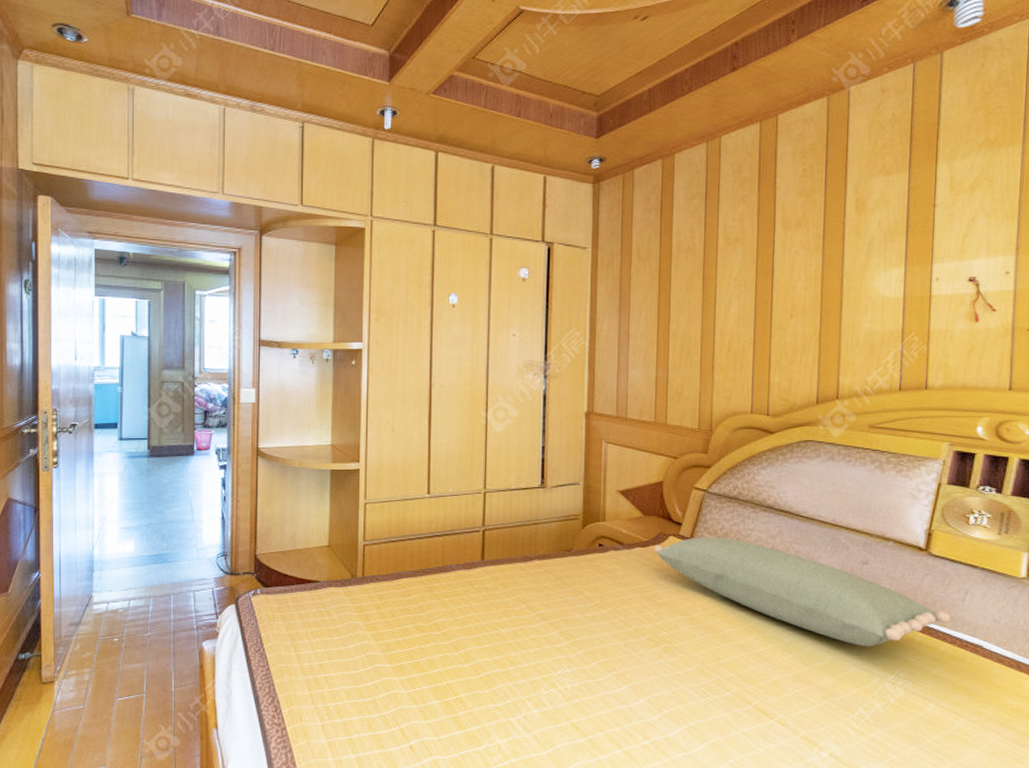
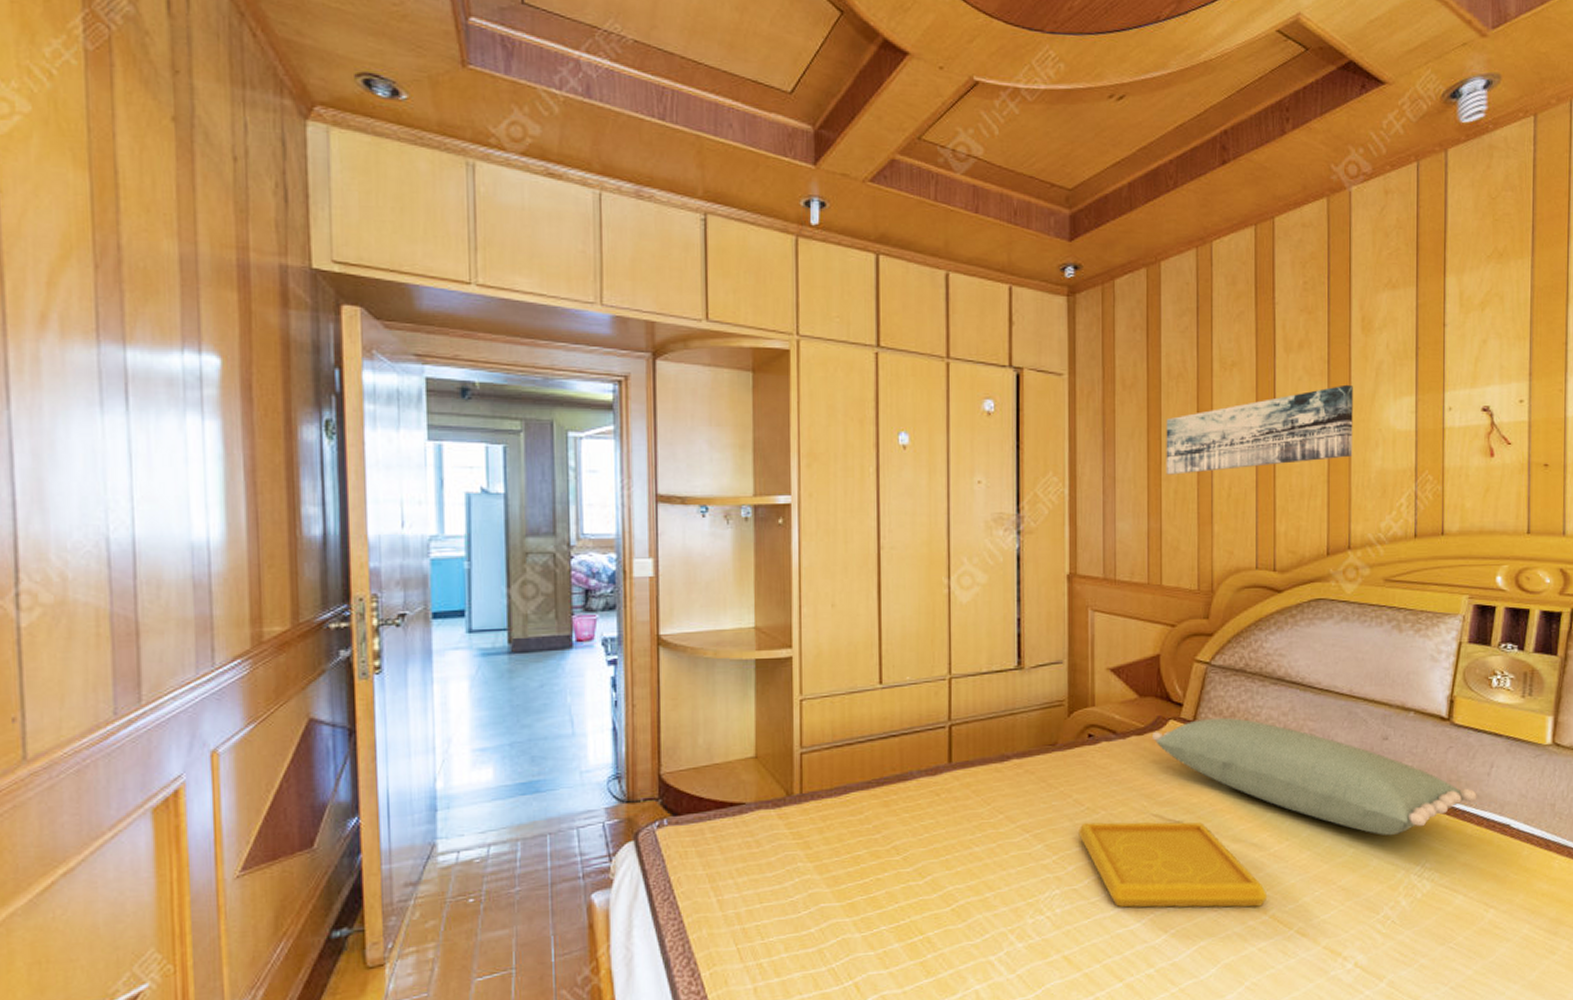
serving tray: none [588,617,752,698] -> present [1078,822,1268,908]
wall art: none [673,257,846,332] -> present [1166,384,1353,475]

